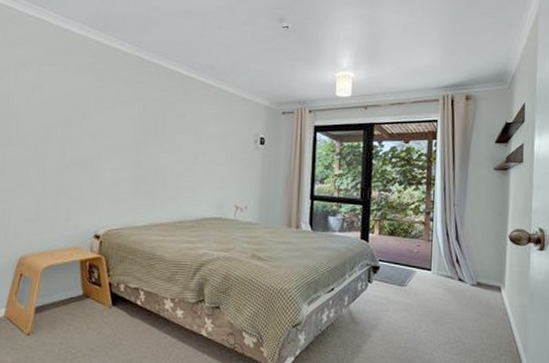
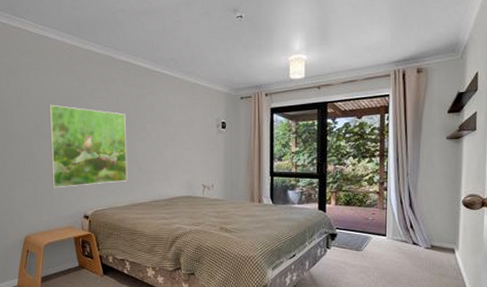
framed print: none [59,105,153,202] -> present [49,104,128,188]

